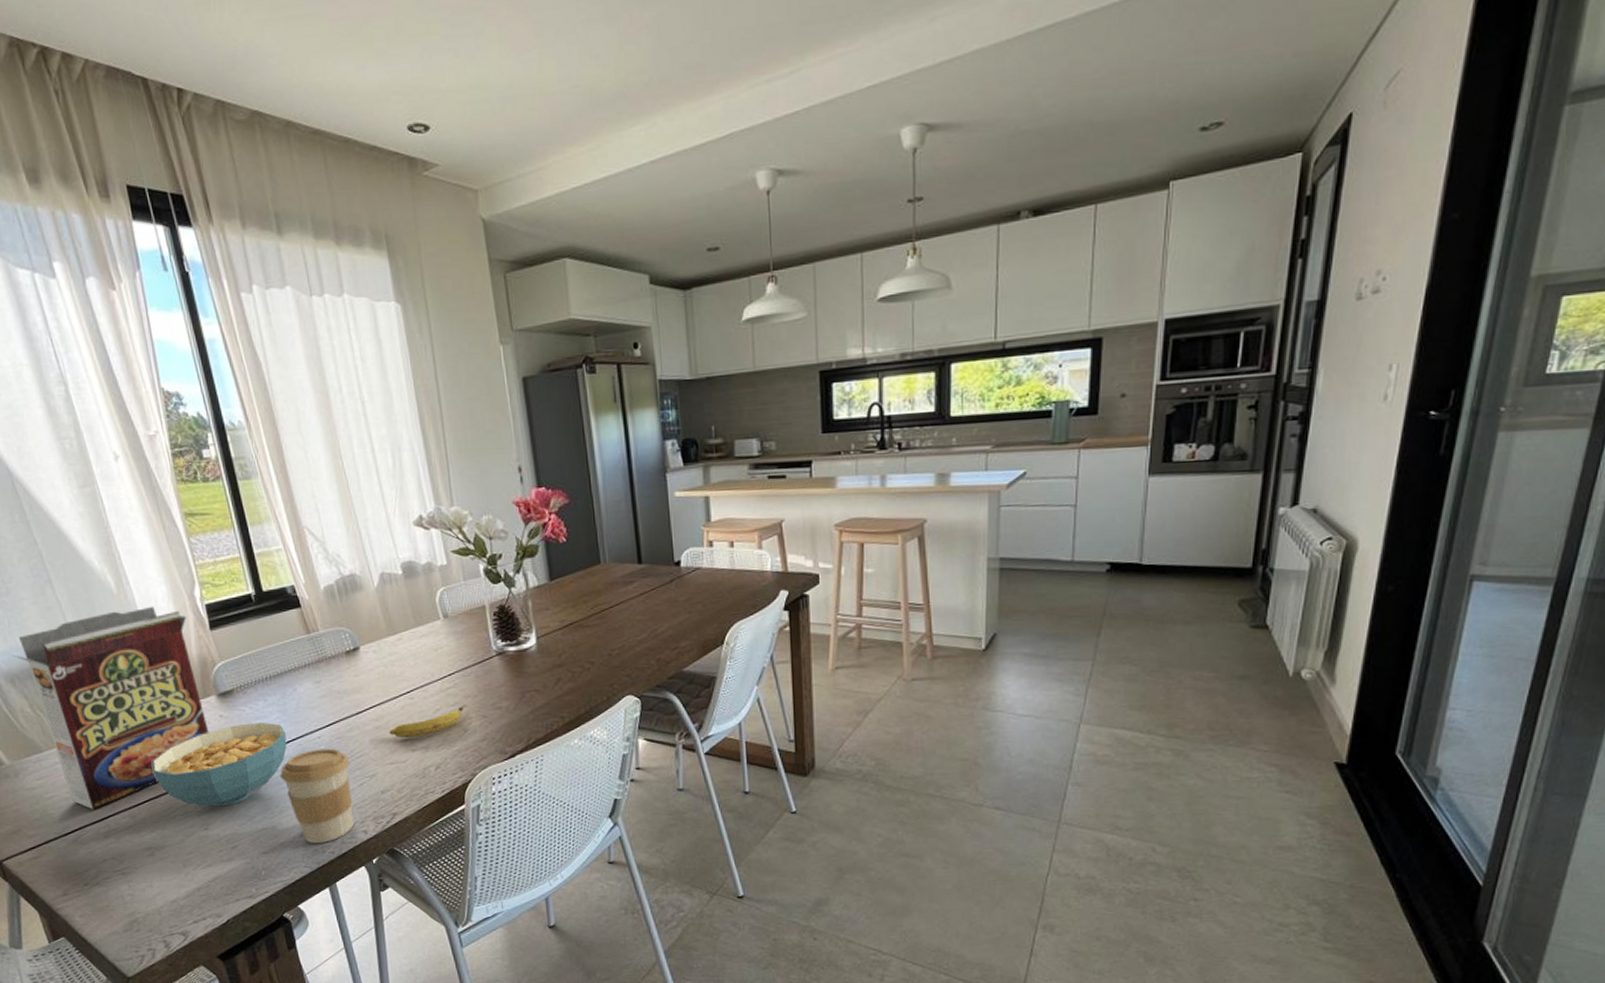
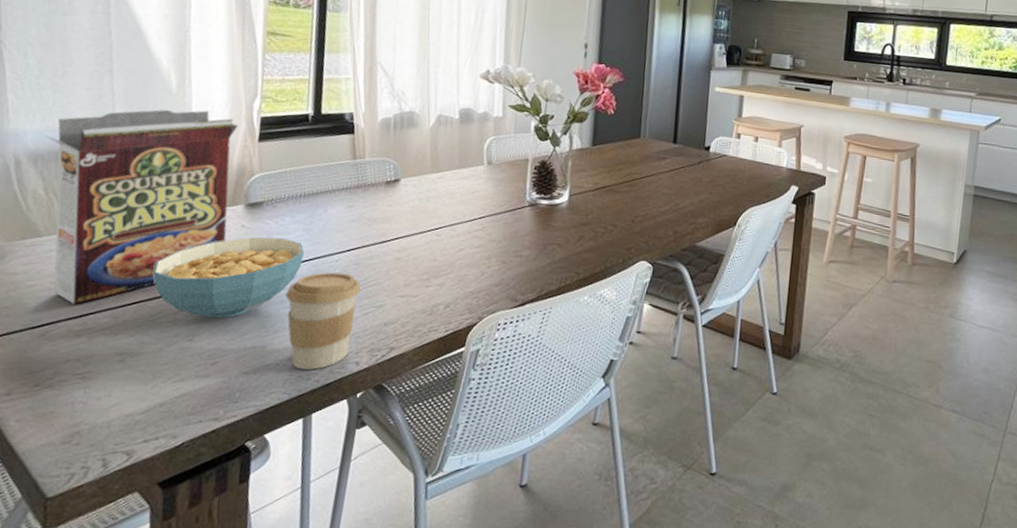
banana: present [389,704,467,739] -> none [407,248,490,274]

